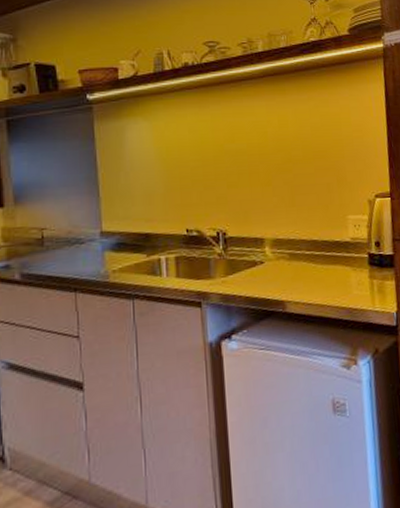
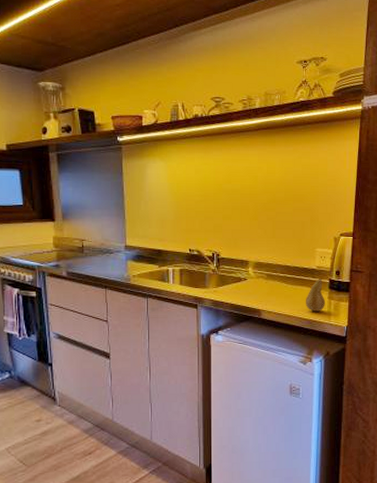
fruit: none [341,253,366,297] -> present [306,279,325,312]

